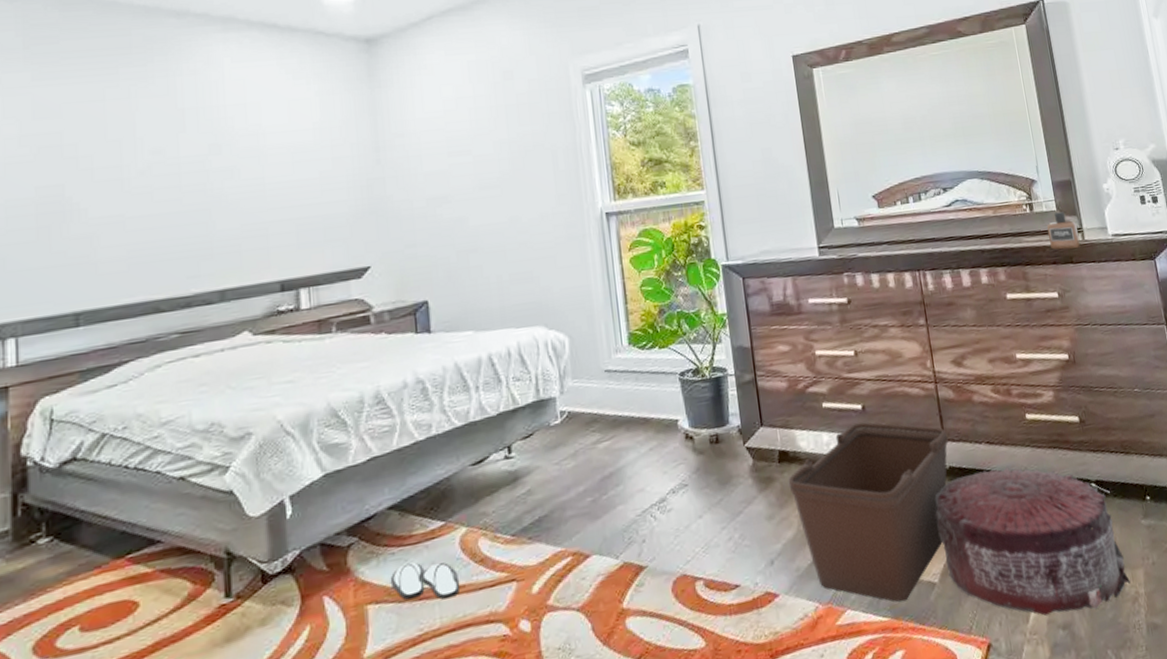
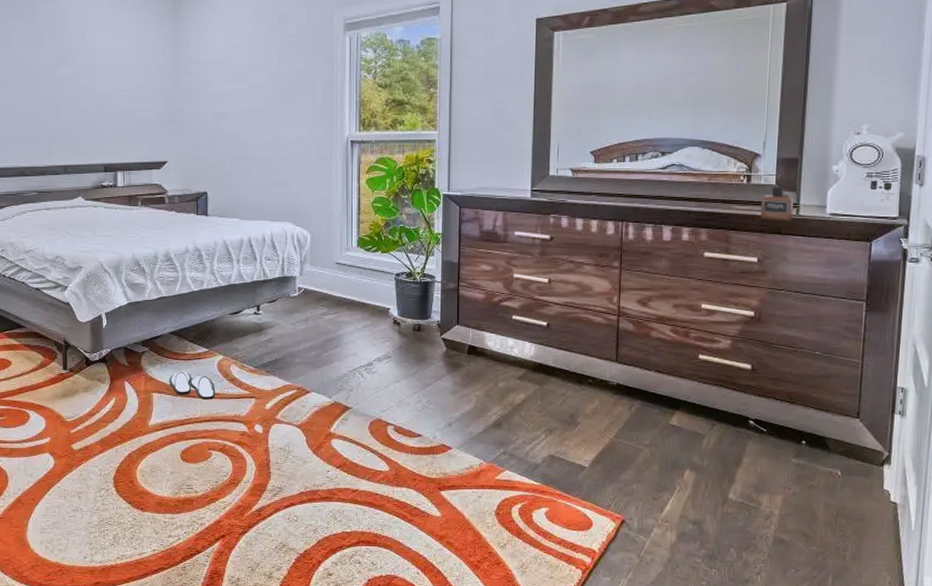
bicycle basket: present [788,422,949,602] -> none [473,336,621,475]
pouf: present [934,466,1131,616] -> none [595,392,767,516]

